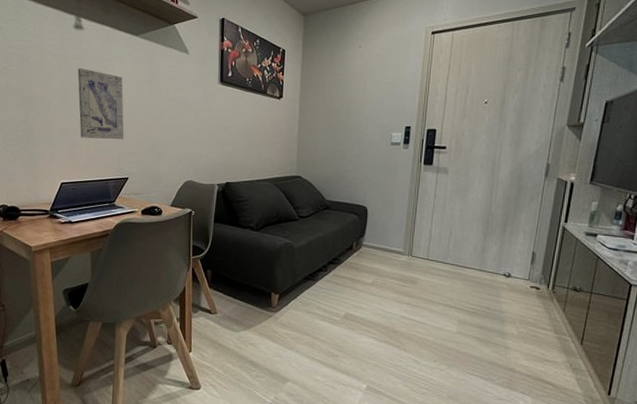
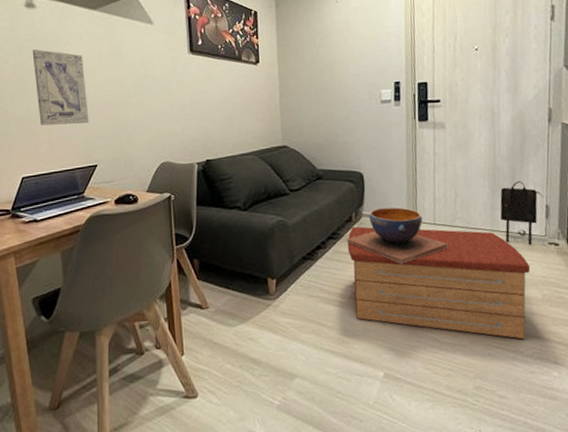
decorative bowl: none [346,241,437,292] -> present [347,207,448,264]
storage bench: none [346,255,511,369] -> present [347,226,531,339]
backpack: none [489,228,532,287] -> present [500,181,544,245]

